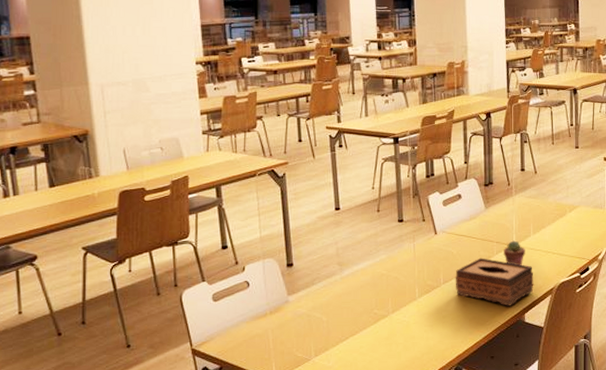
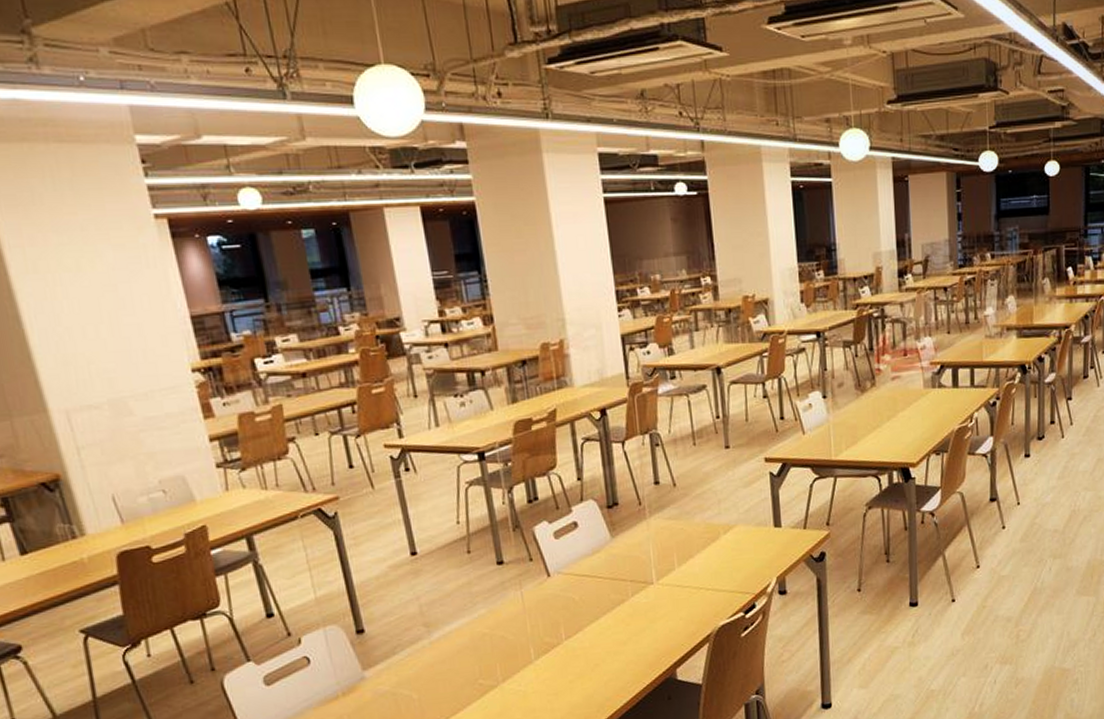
tissue box: present [455,257,534,306] -> none [580,602,685,662]
potted succulent: present [504,240,525,265] -> none [641,576,670,609]

